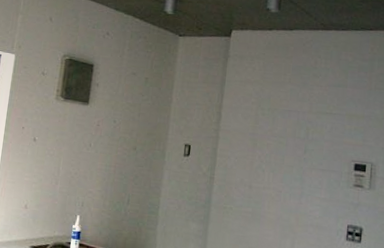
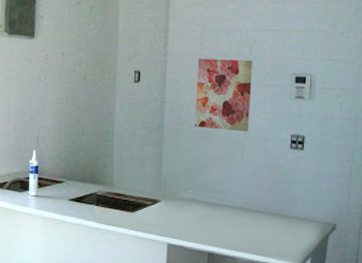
wall art: none [244,137,310,217] -> present [195,58,253,132]

